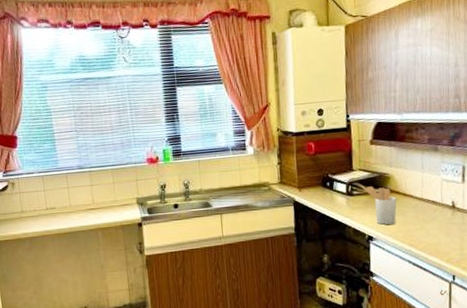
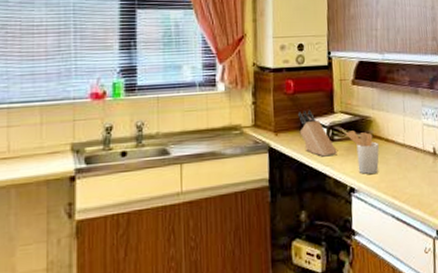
knife block: none [319,169,356,209] -> present [298,110,337,157]

